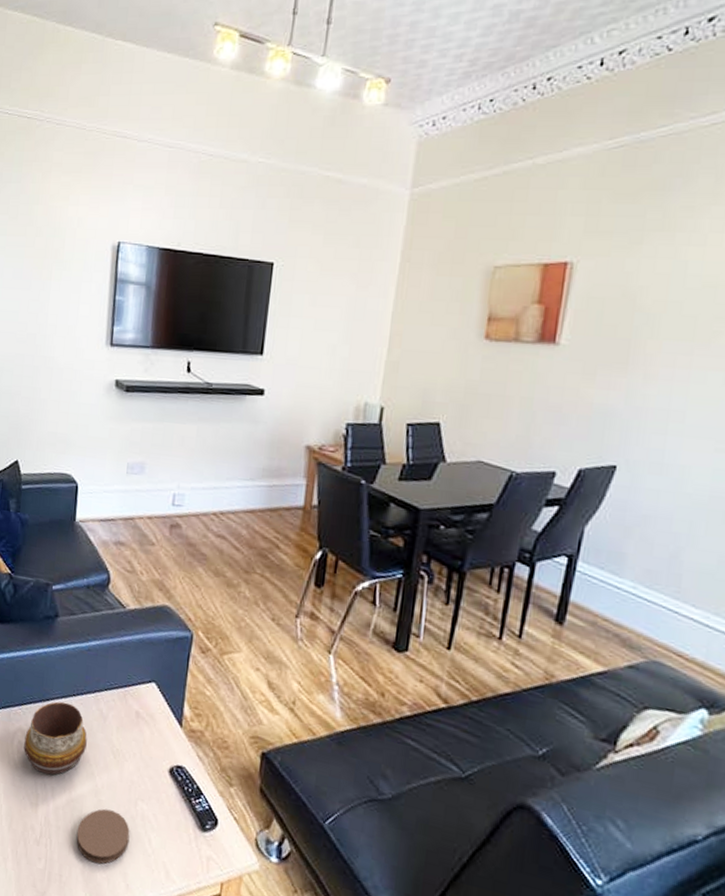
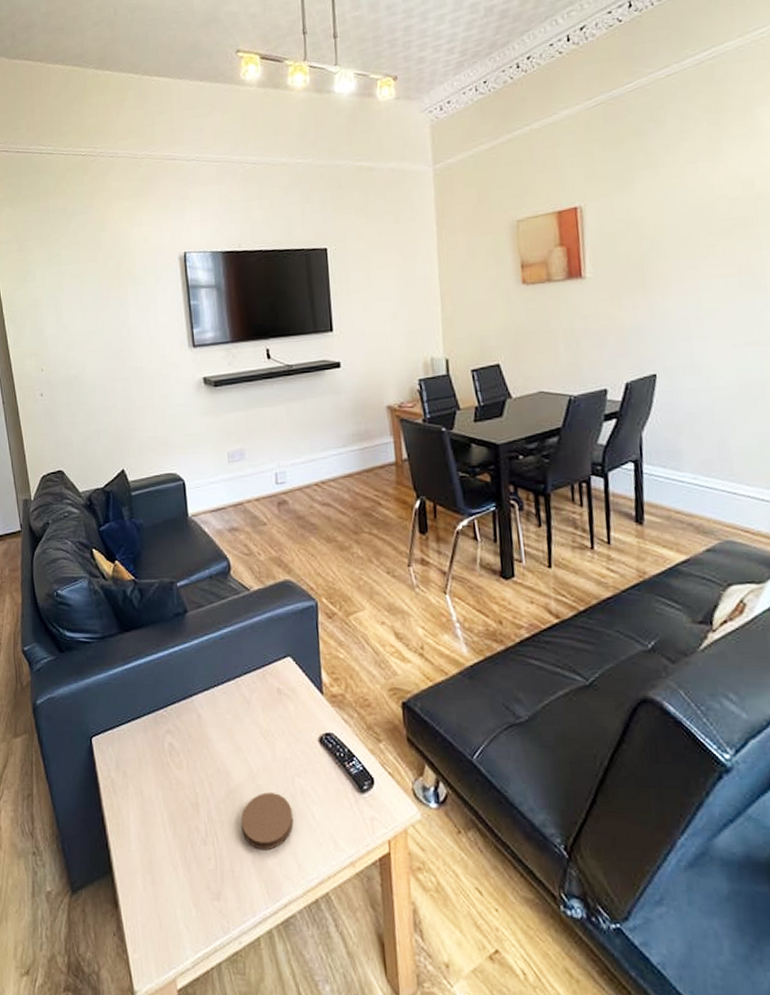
decorative bowl: present [23,701,87,776] -> none [174,694,236,771]

